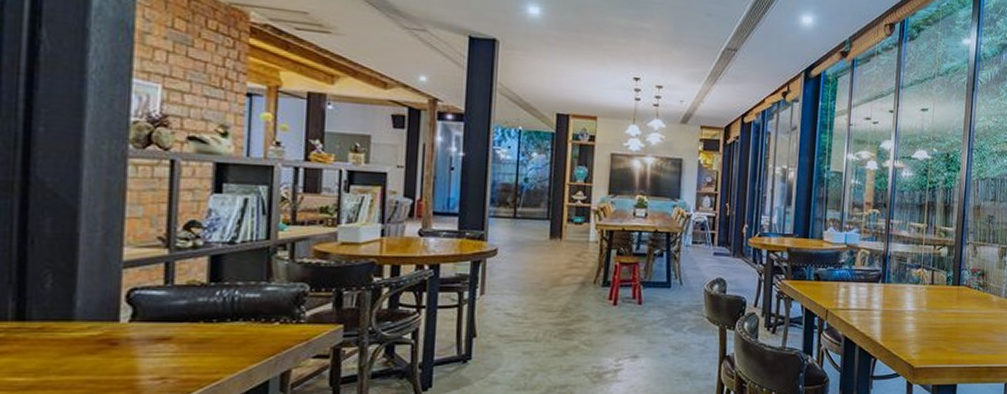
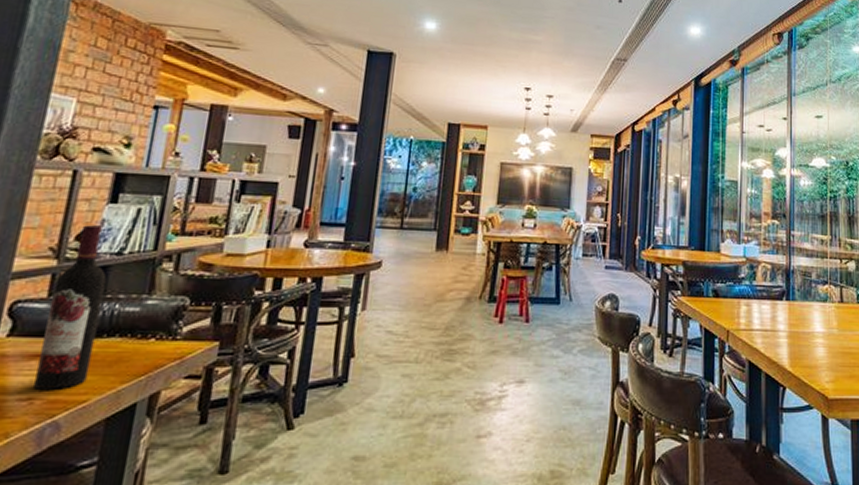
wine bottle: none [165,215,222,370] -> present [33,225,107,390]

